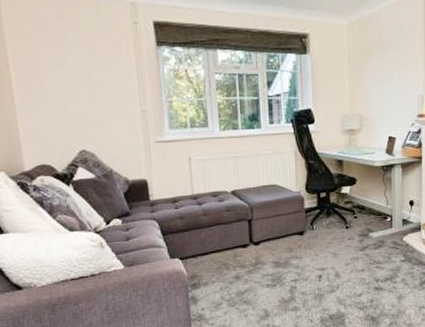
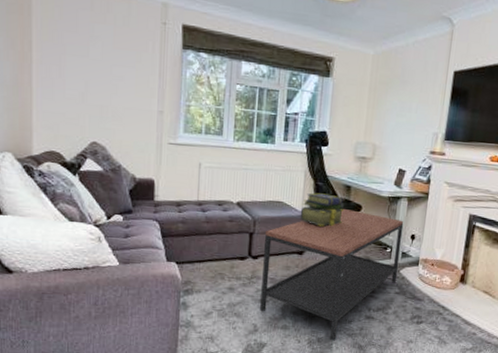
coffee table: none [263,184,401,316] -> present [260,209,404,341]
stack of books: none [295,171,339,204] -> present [300,193,344,227]

